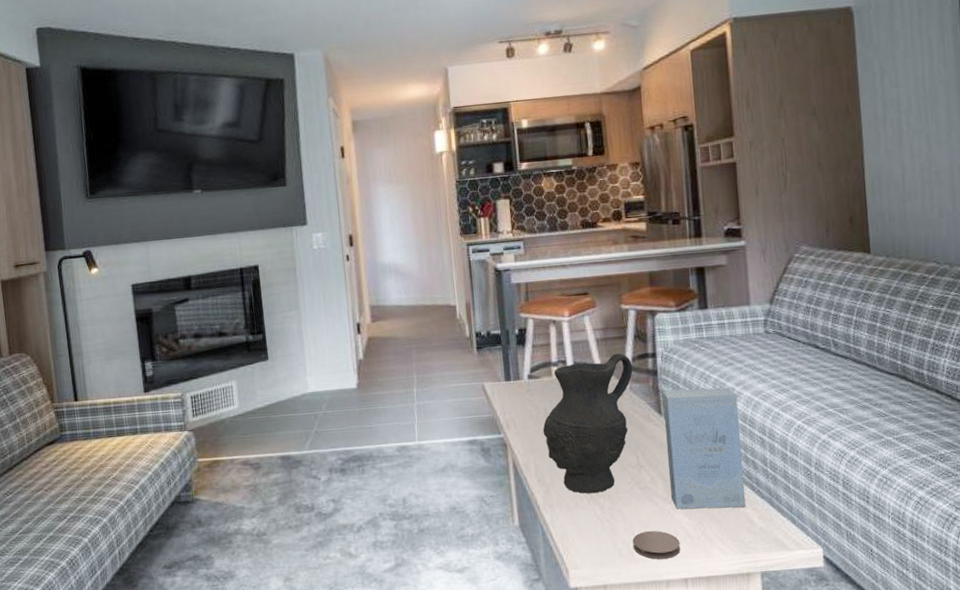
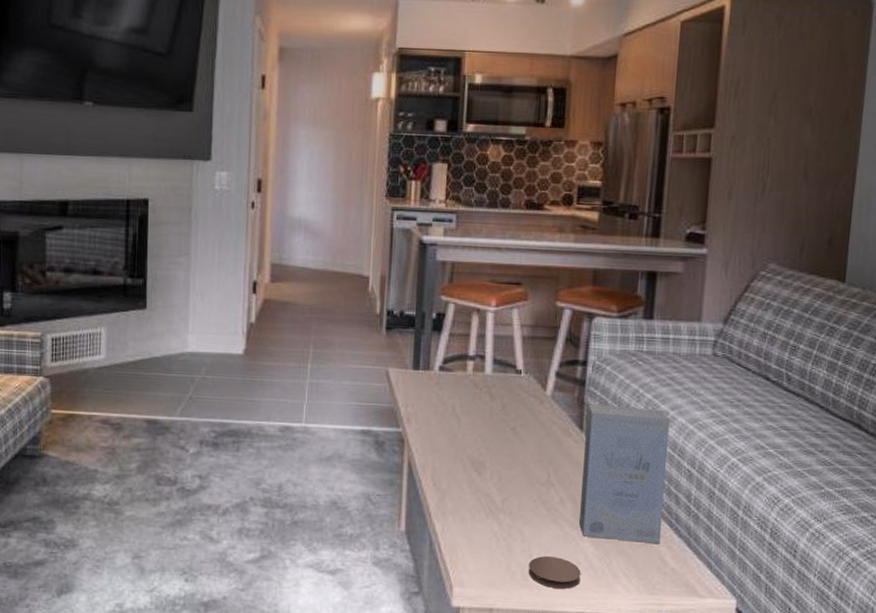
decorative vase: present [543,353,633,494] -> none [447,355,559,507]

